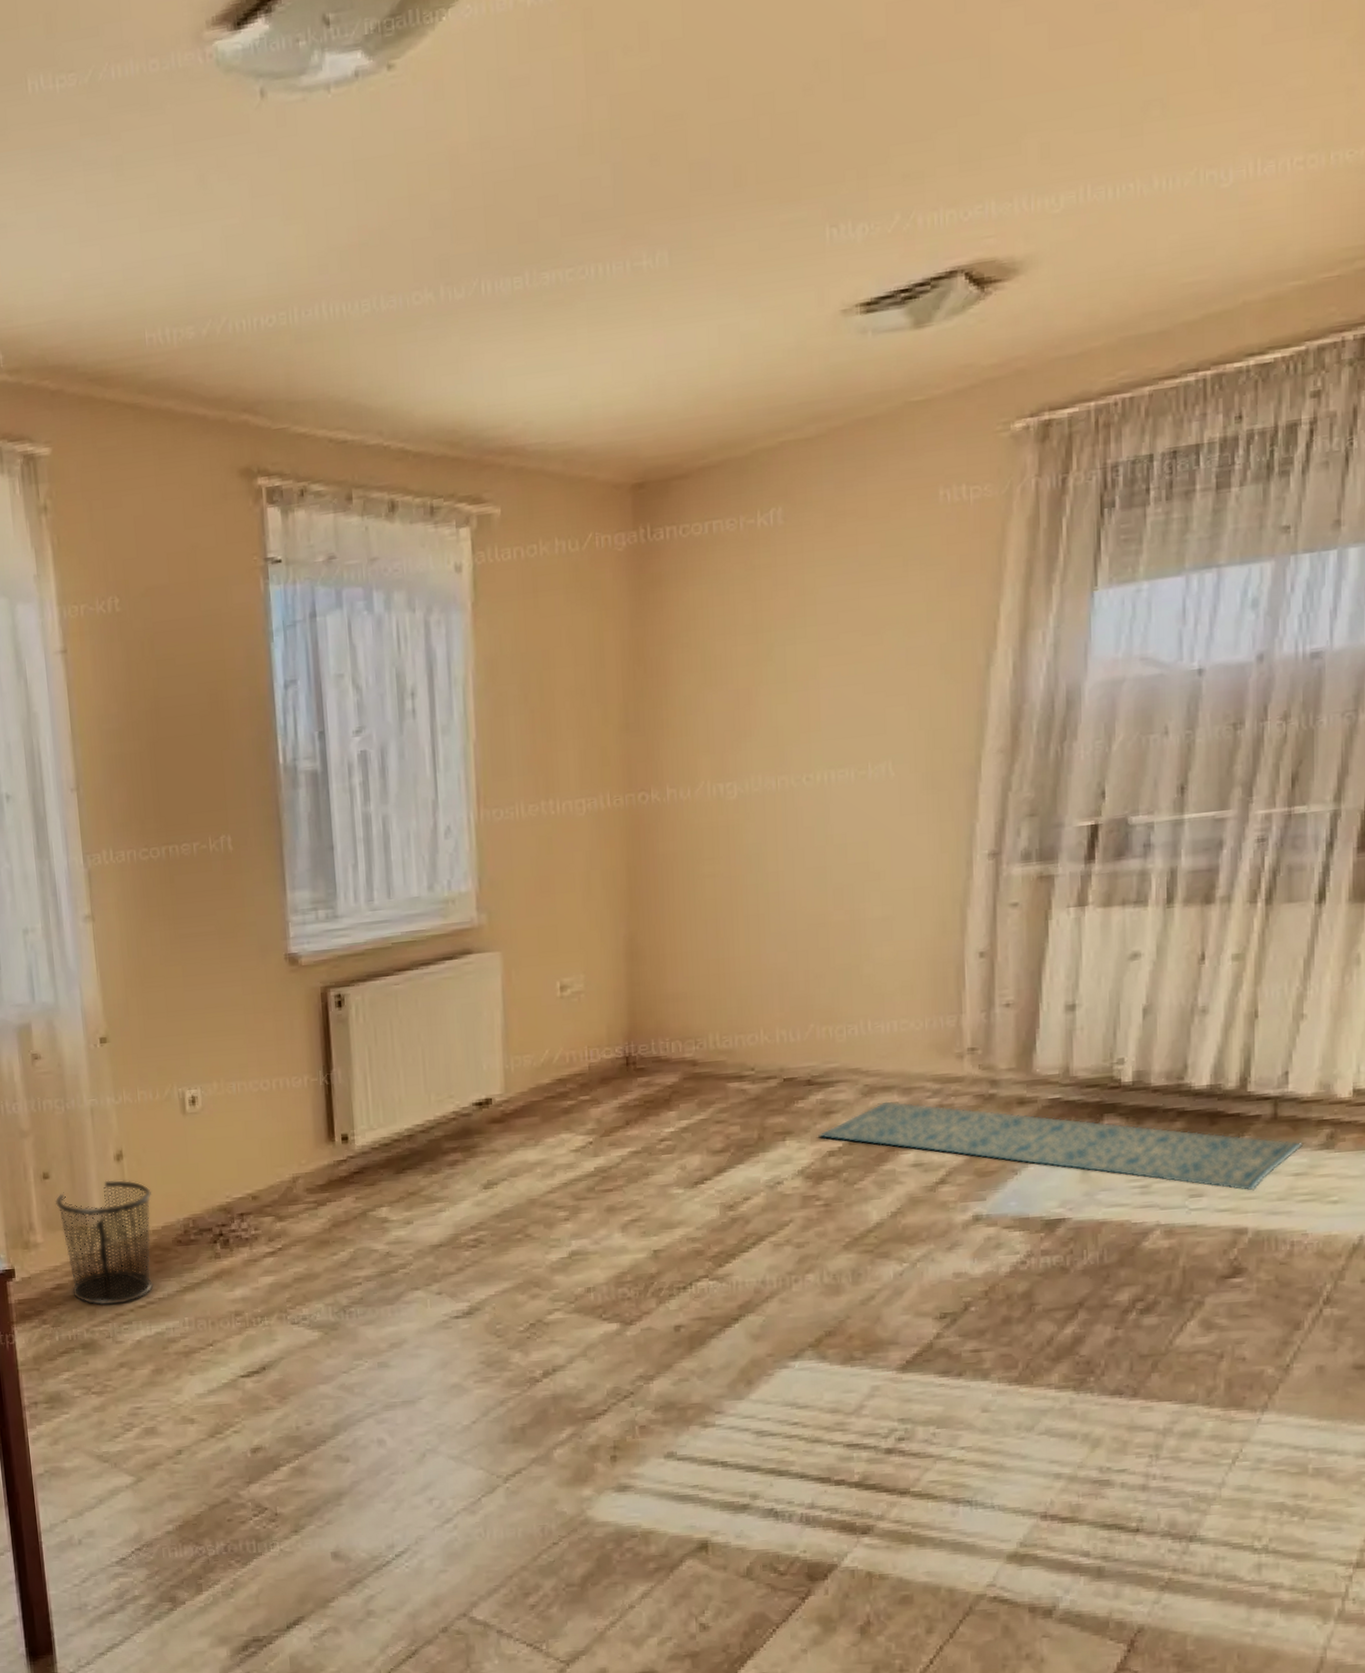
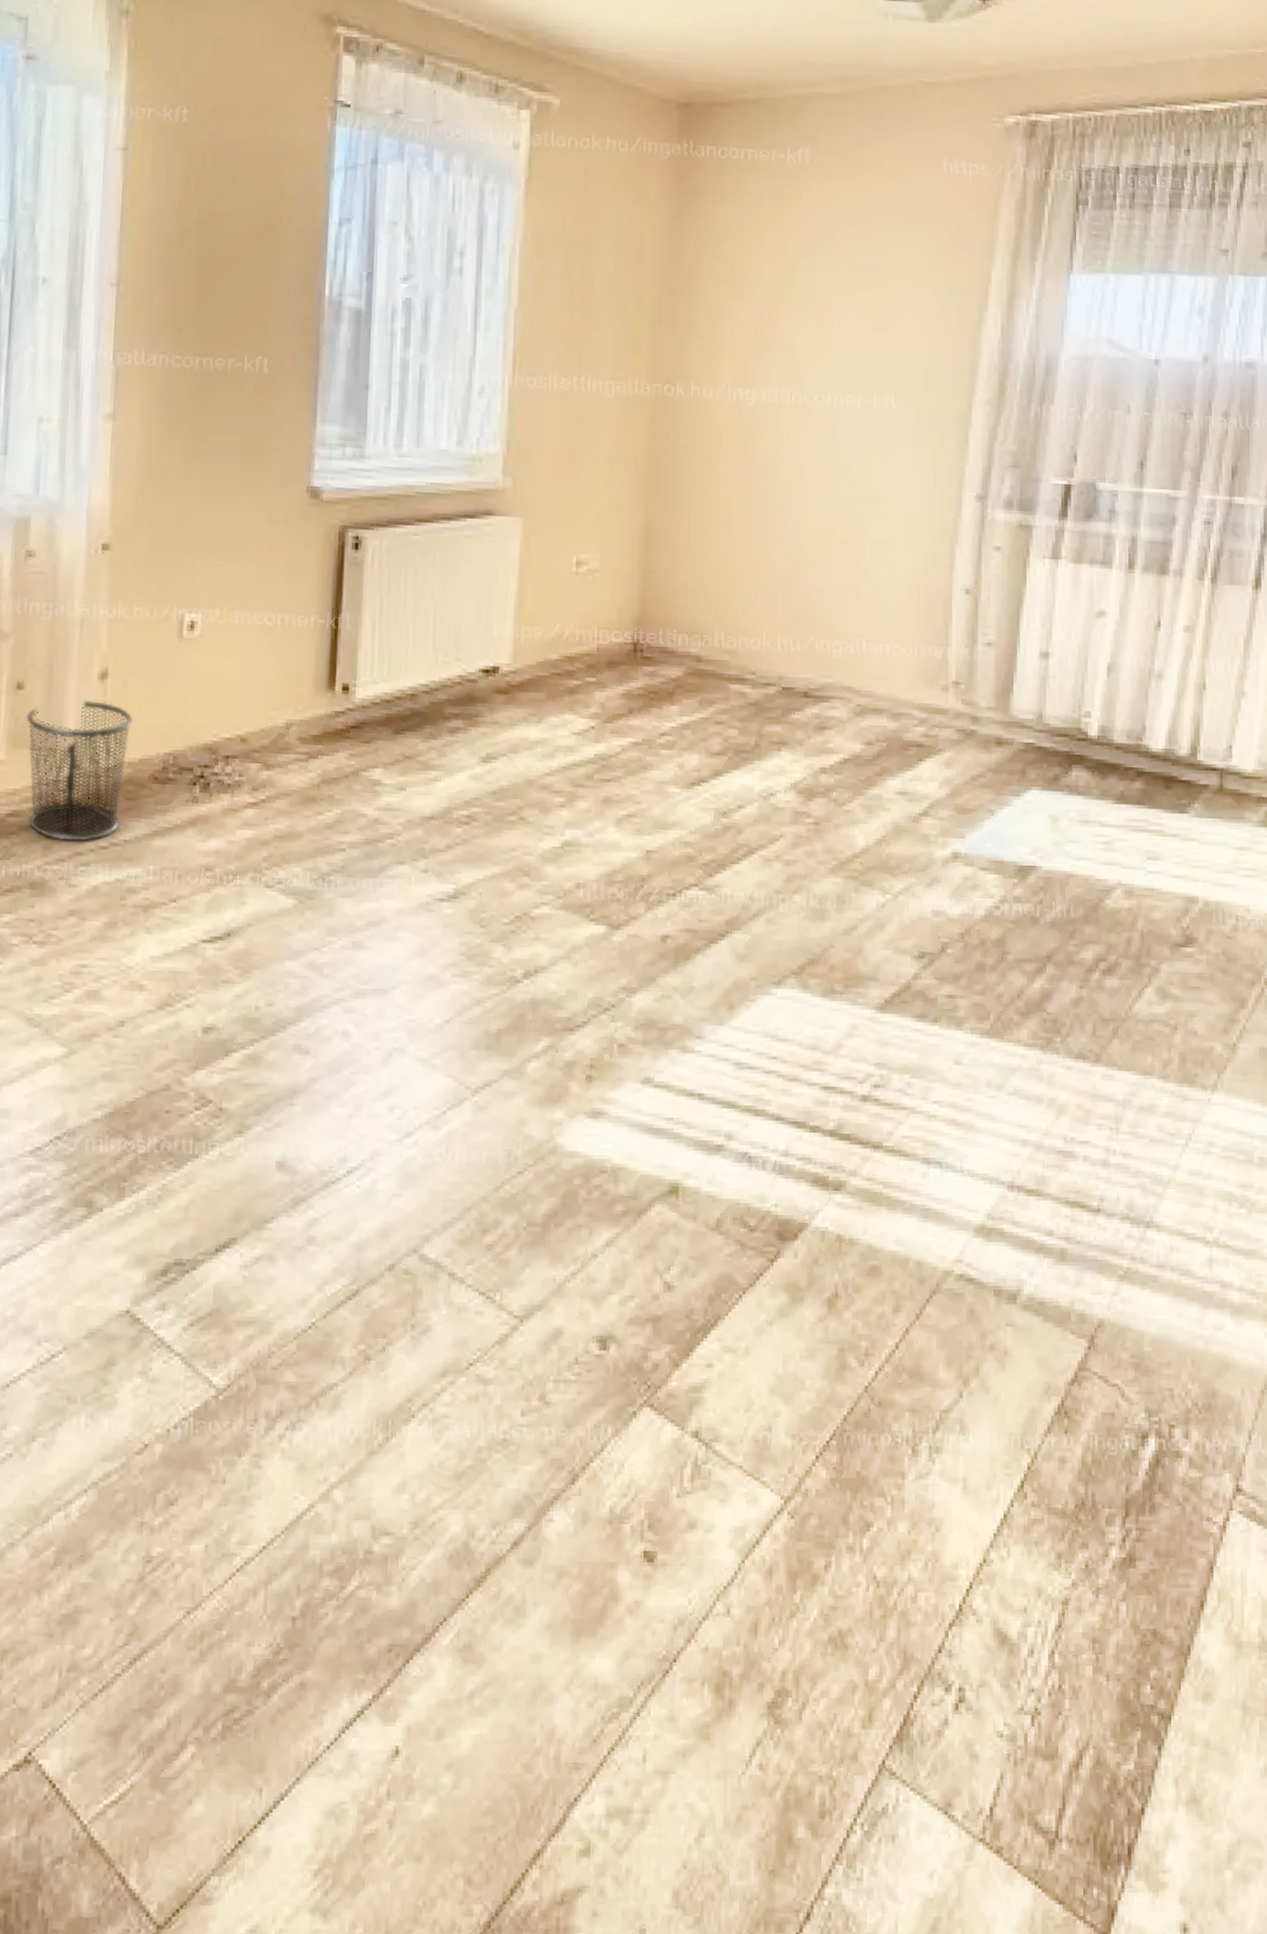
rug: present [818,1101,1302,1191] -> none [812,724,1245,860]

